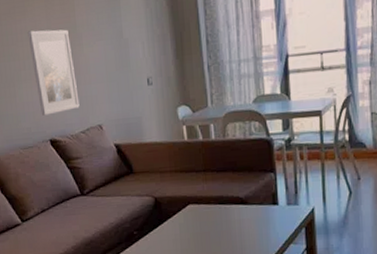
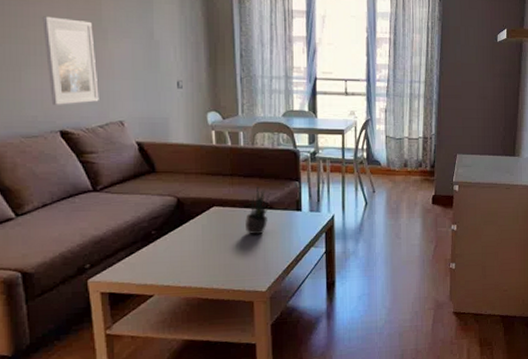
potted plant: none [221,181,245,233] -> present [245,187,271,235]

